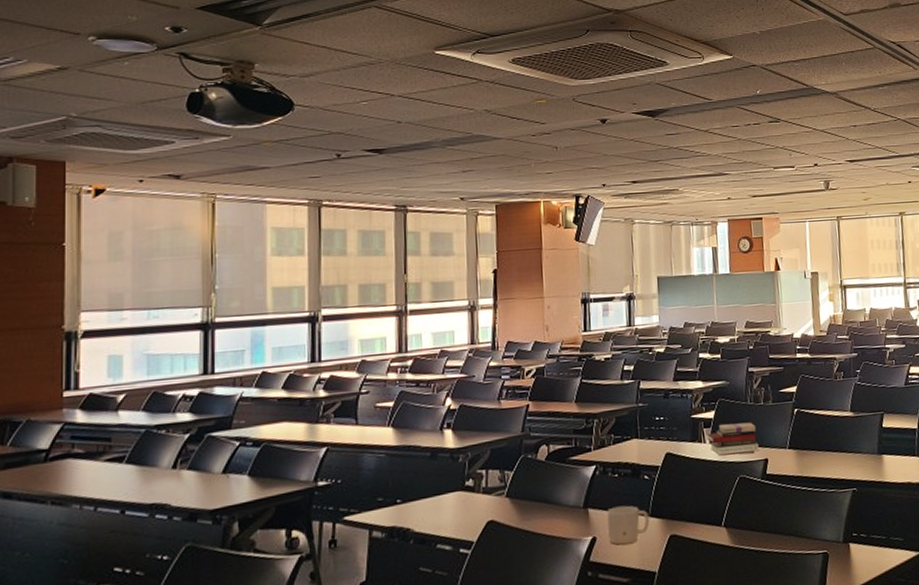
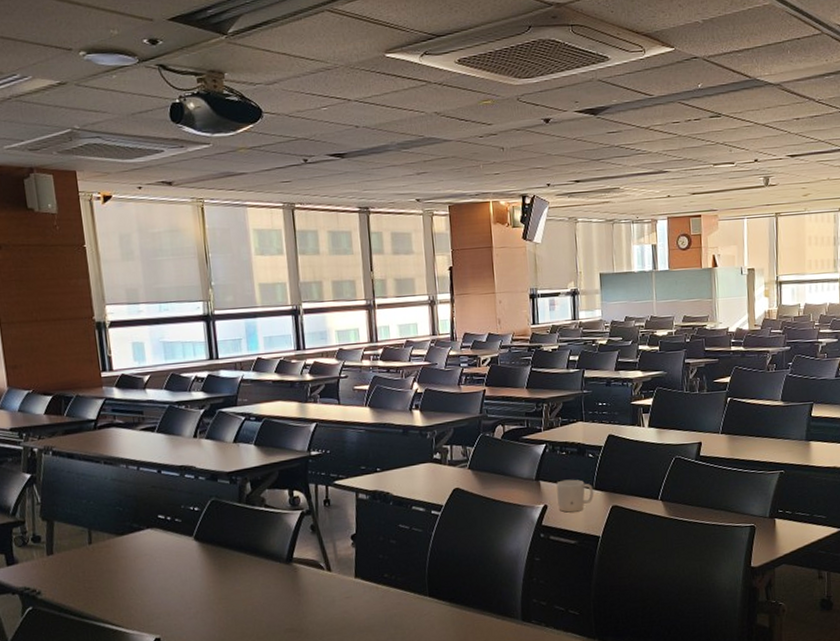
books: present [707,422,759,456] -> none [646,409,694,439]

